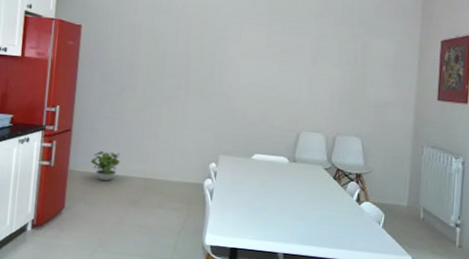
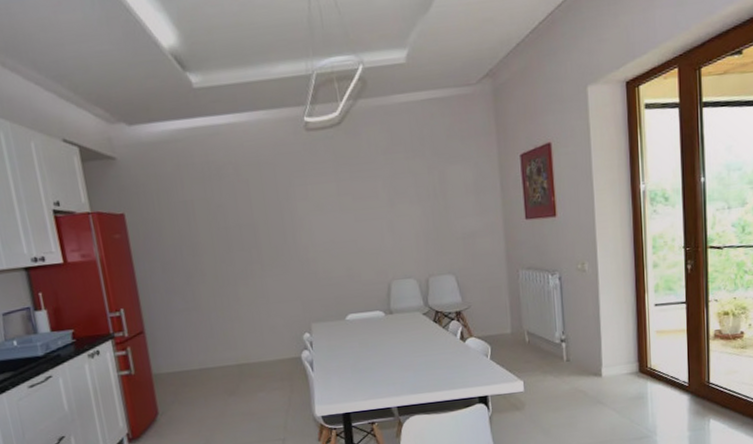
potted plant: present [91,150,120,182] -> none [174,345,207,378]

